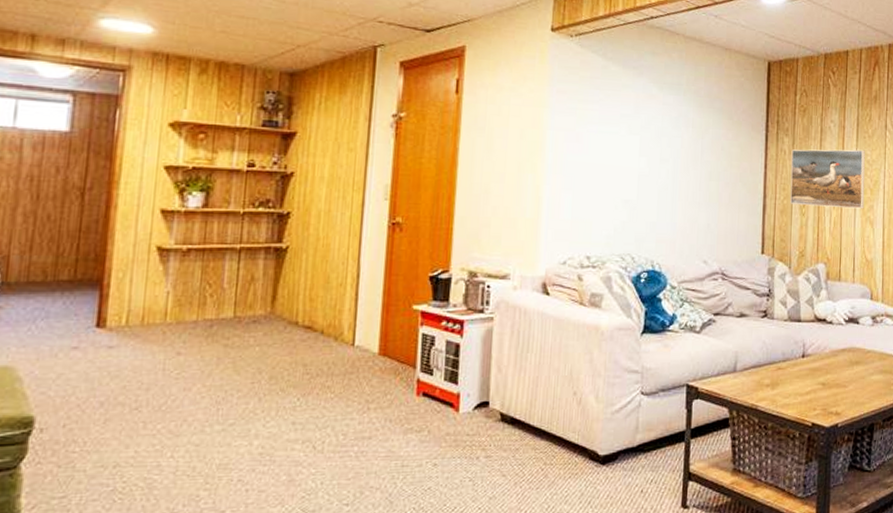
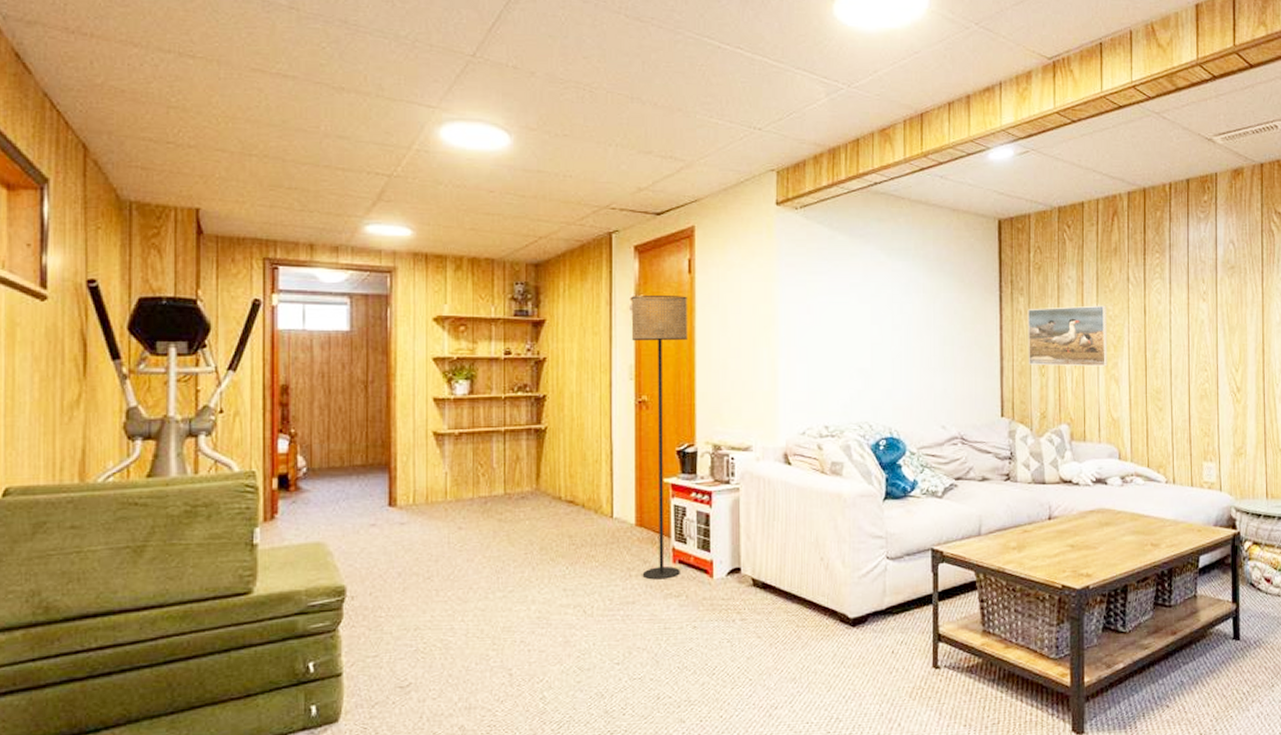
floor lamp: none [381,113,453,414] -> present [631,296,688,580]

